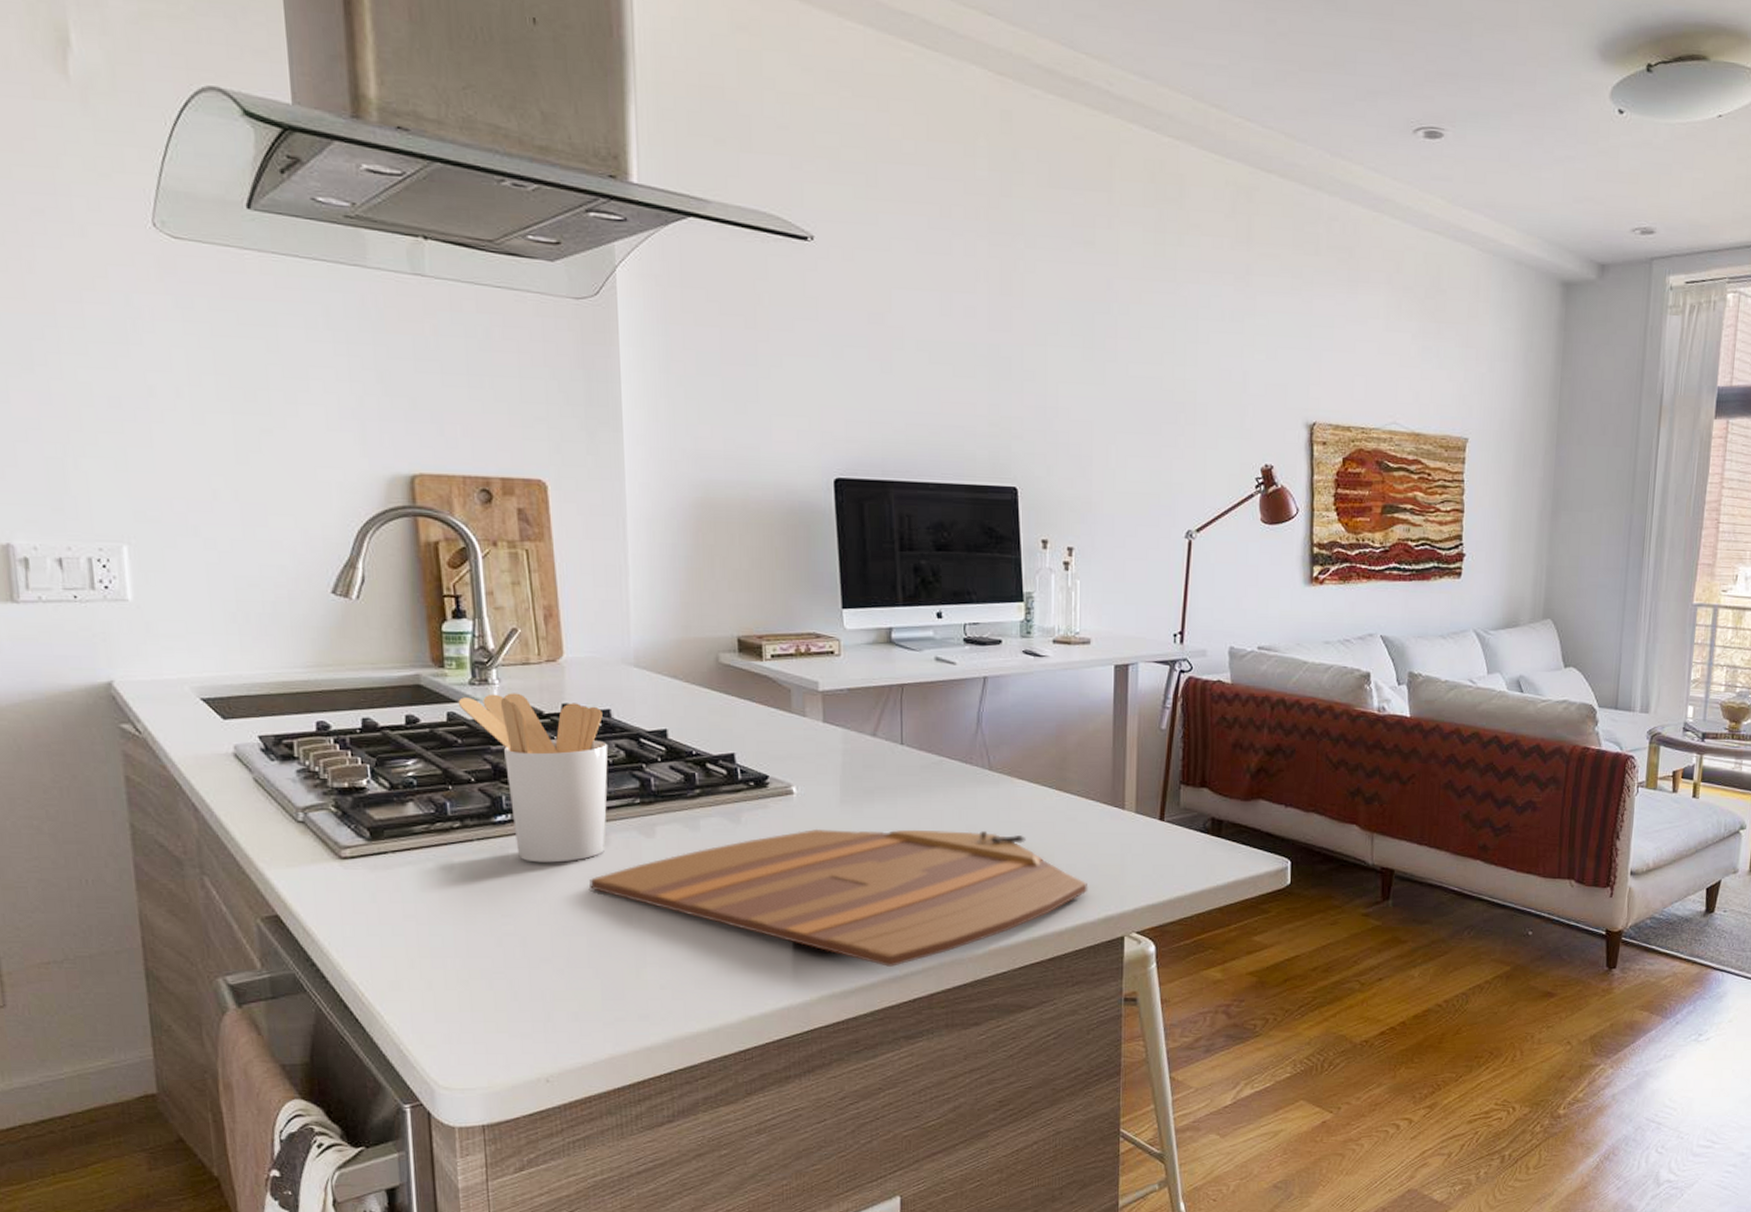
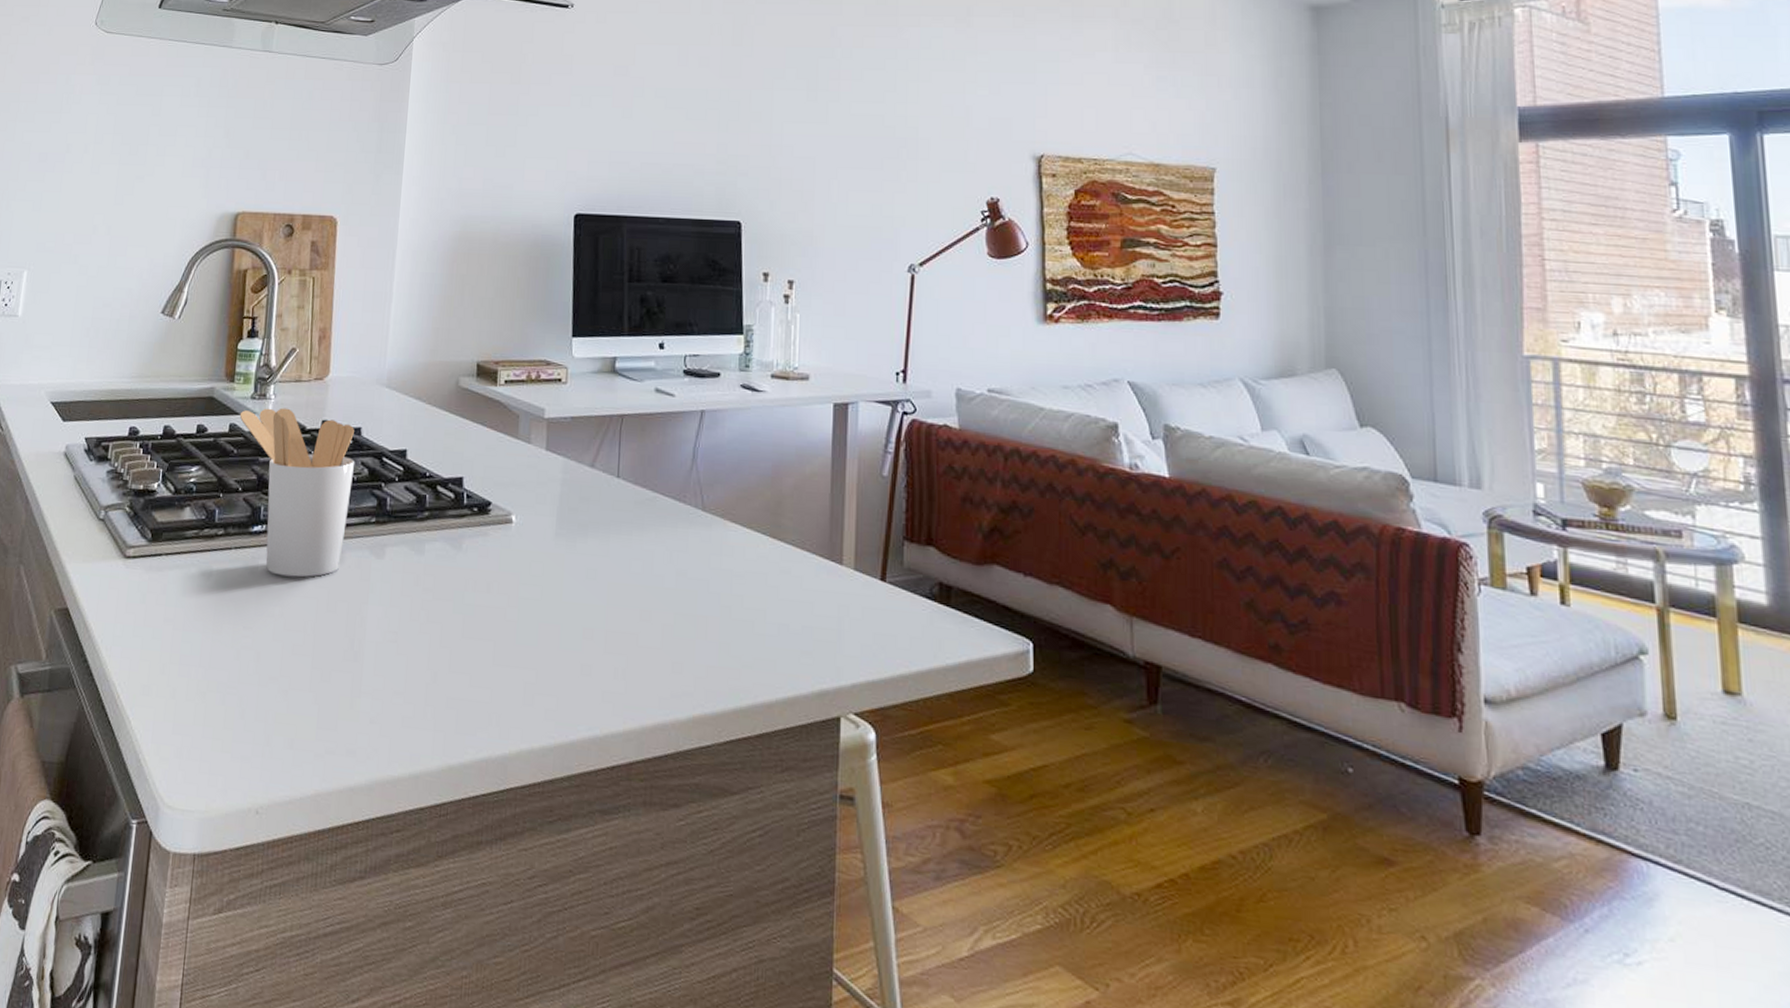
cutting board: present [589,828,1089,967] -> none [321,561,802,725]

